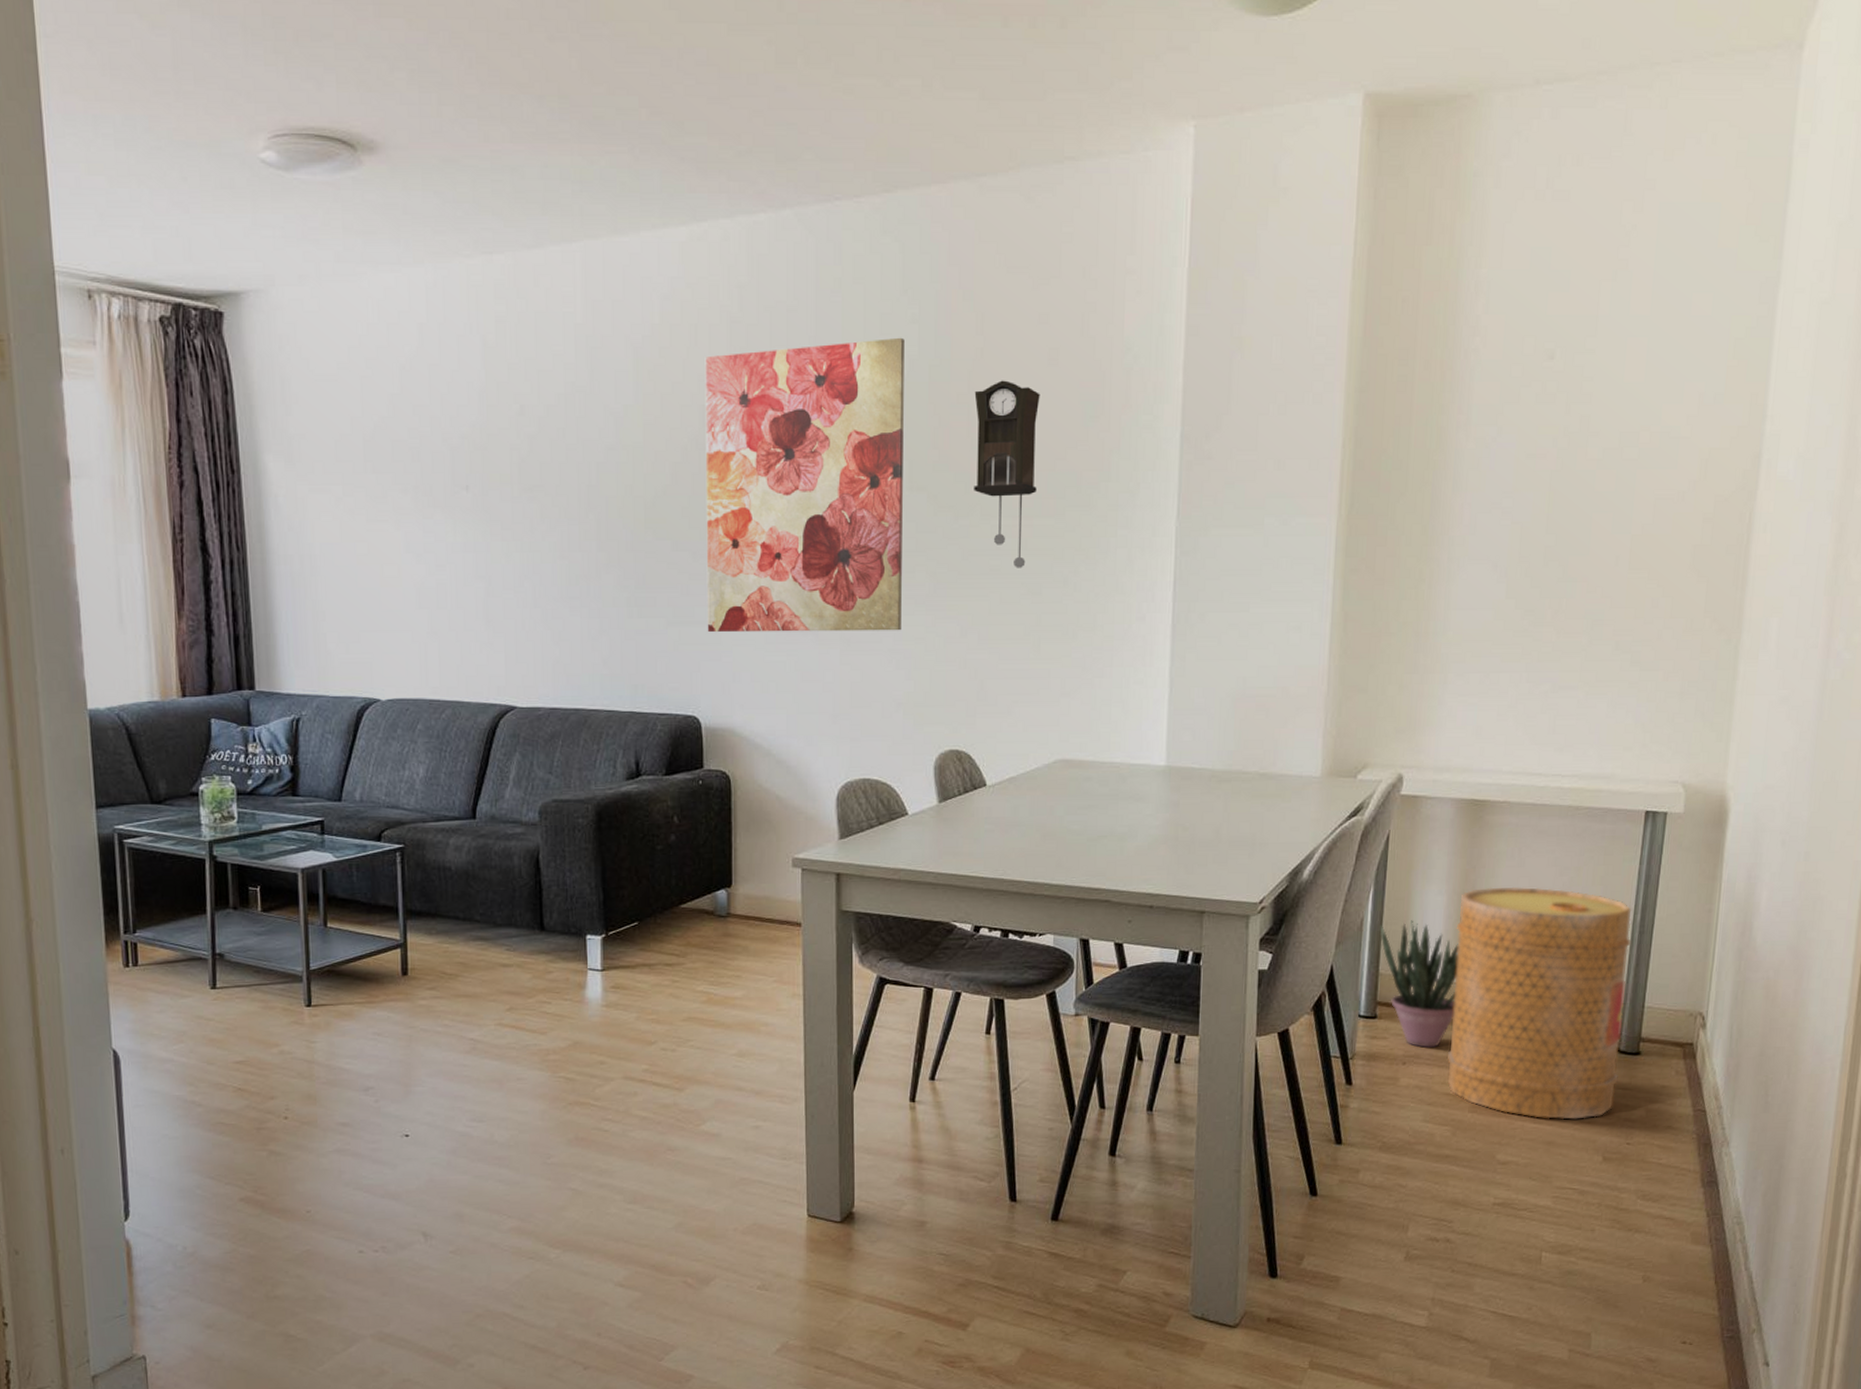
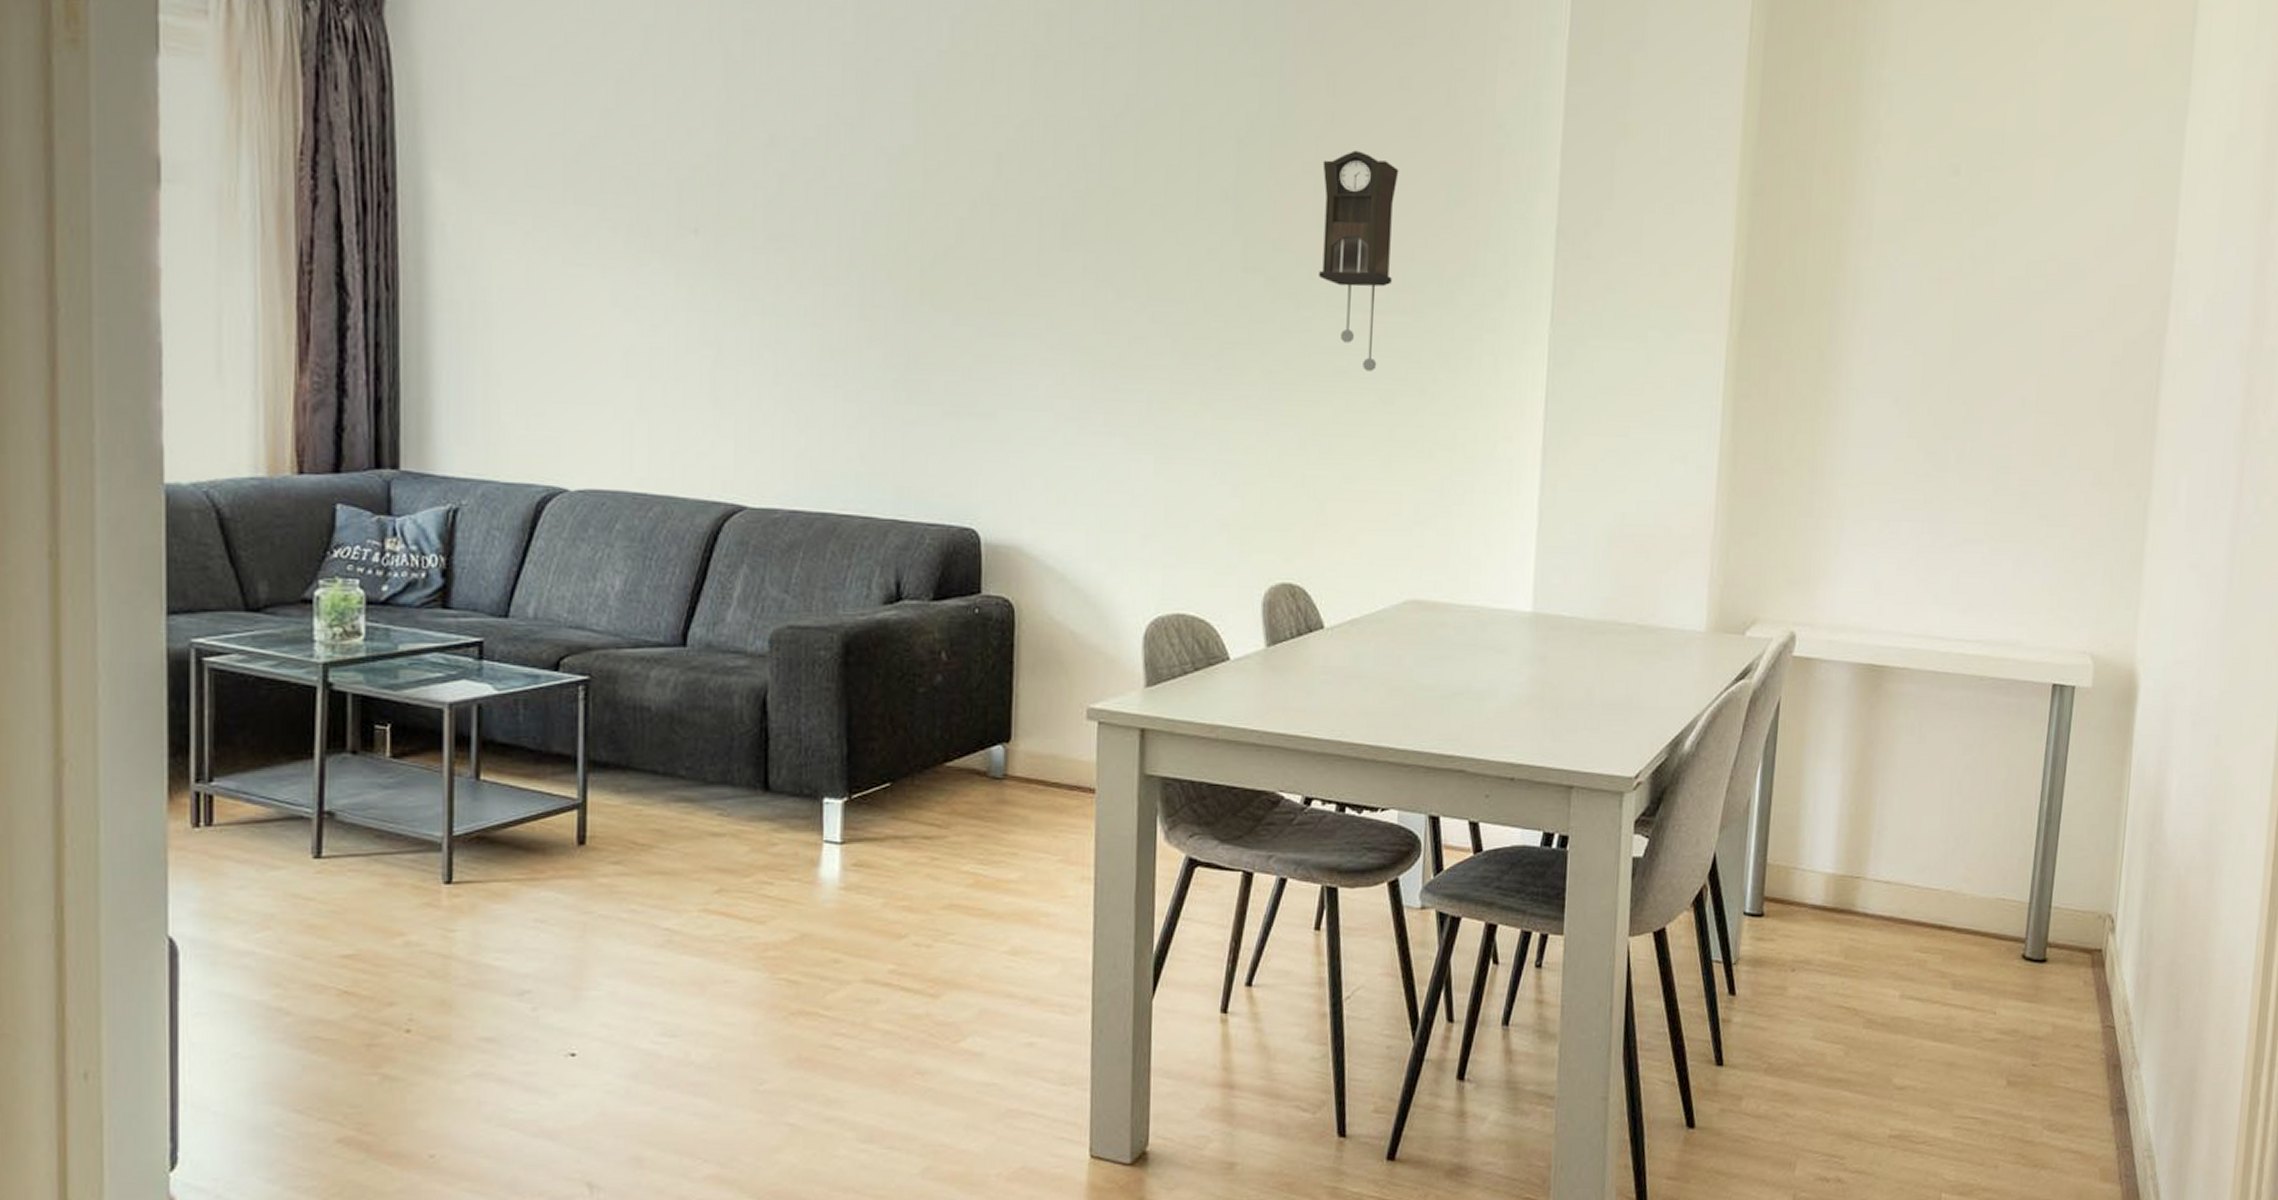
wall art: present [705,337,904,633] -> none [992,90,1243,438]
potted plant: present [1380,920,1459,1049] -> none [1768,802,1855,953]
basket: present [1448,887,1632,1120] -> none [1841,766,2038,1037]

